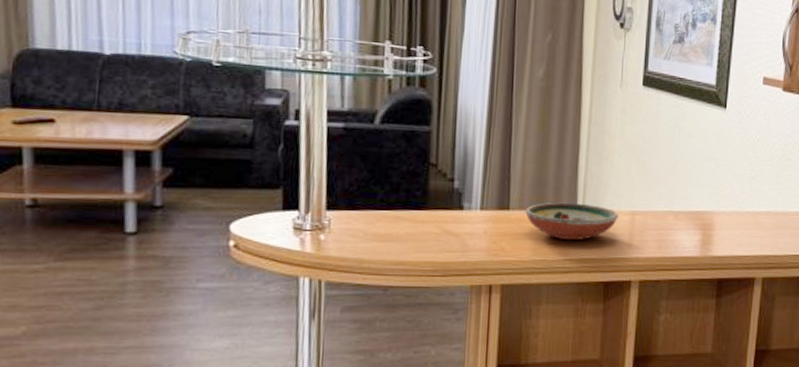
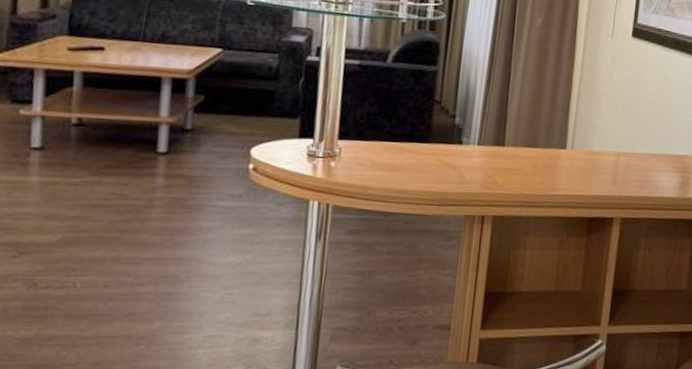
decorative bowl: present [525,202,619,241] -> none [518,141,605,178]

